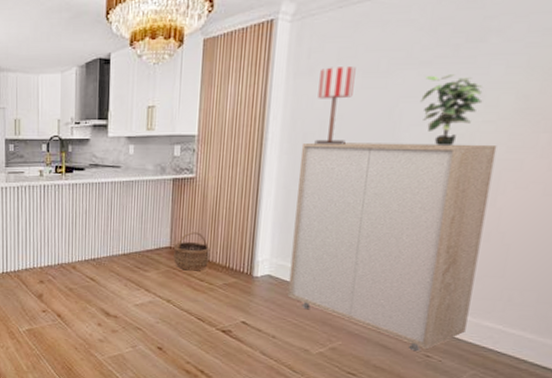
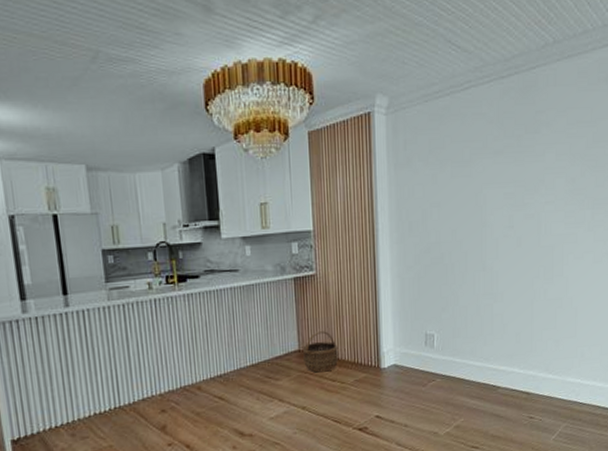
storage cabinet: present [287,142,497,352] -> none [408,222,558,416]
table lamp: present [314,66,356,146] -> none [416,157,445,233]
potted plant: present [420,74,483,147] -> none [498,162,544,227]

